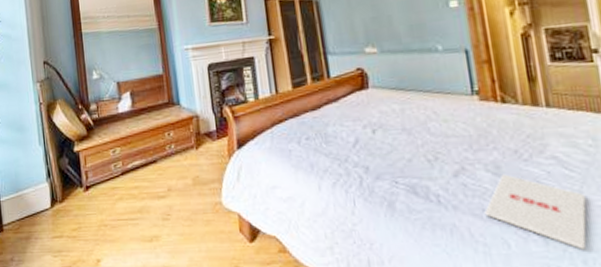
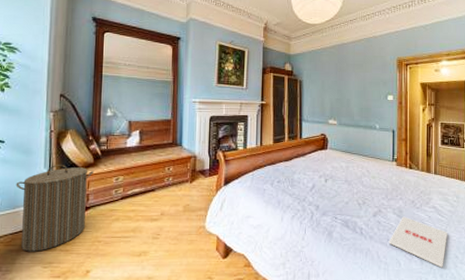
laundry hamper: none [15,139,90,239] -> present [16,164,95,252]

